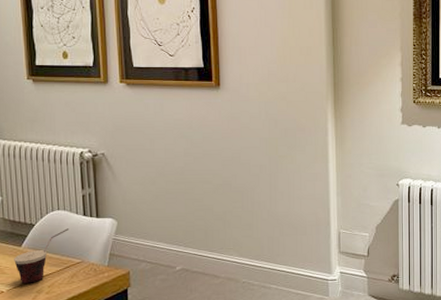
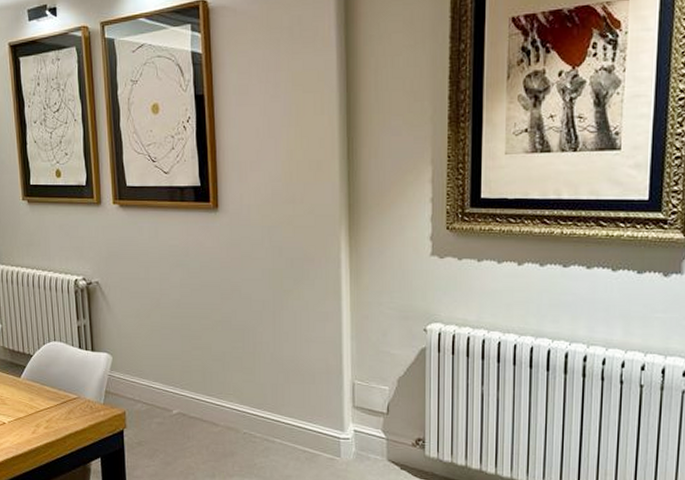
cup: present [14,228,70,284] -> none [14,361,66,416]

